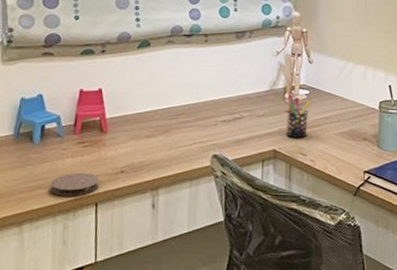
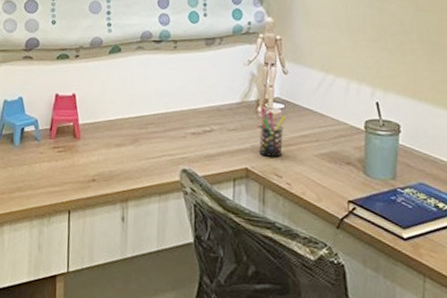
coaster: present [50,172,100,196] -> none [28,177,73,202]

